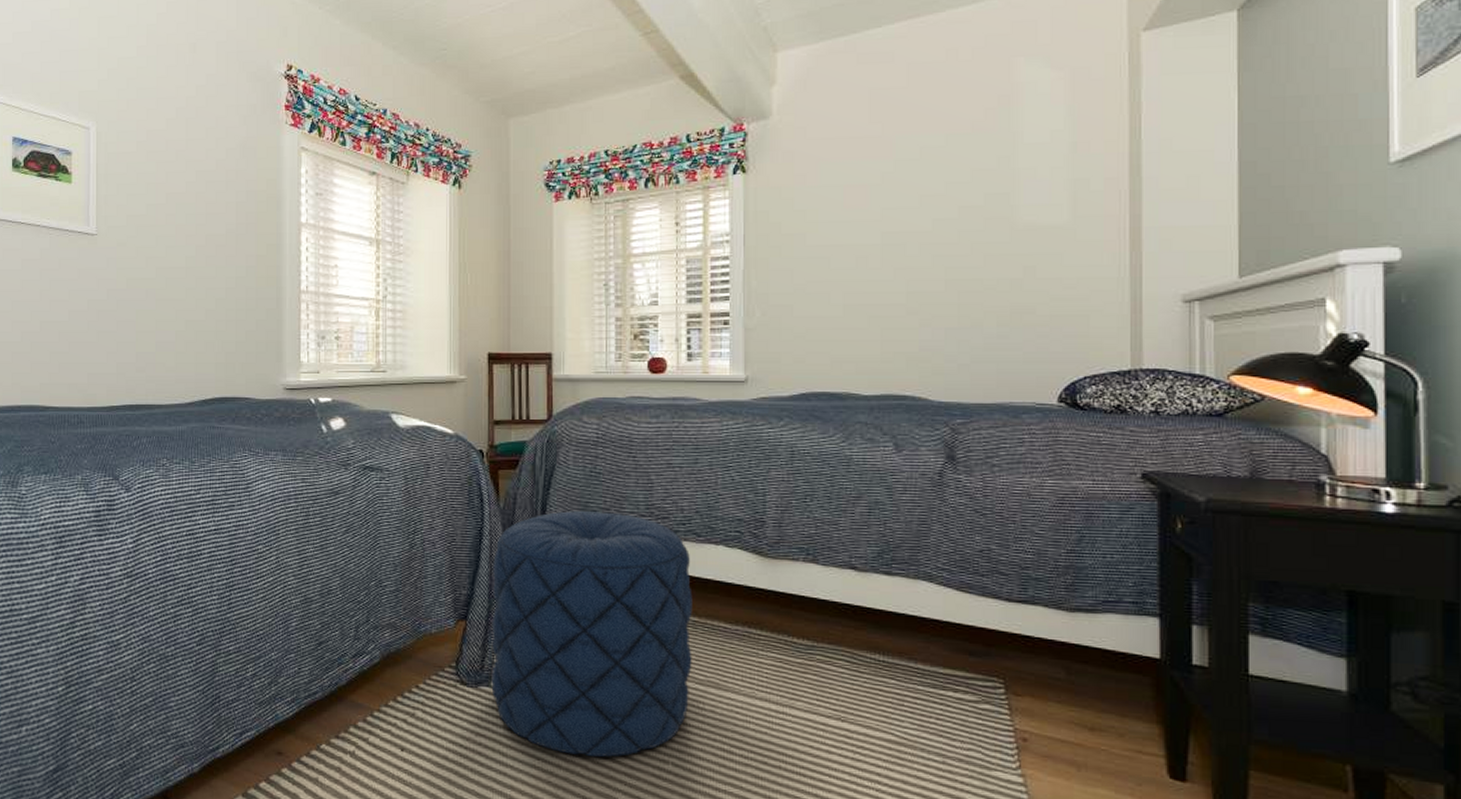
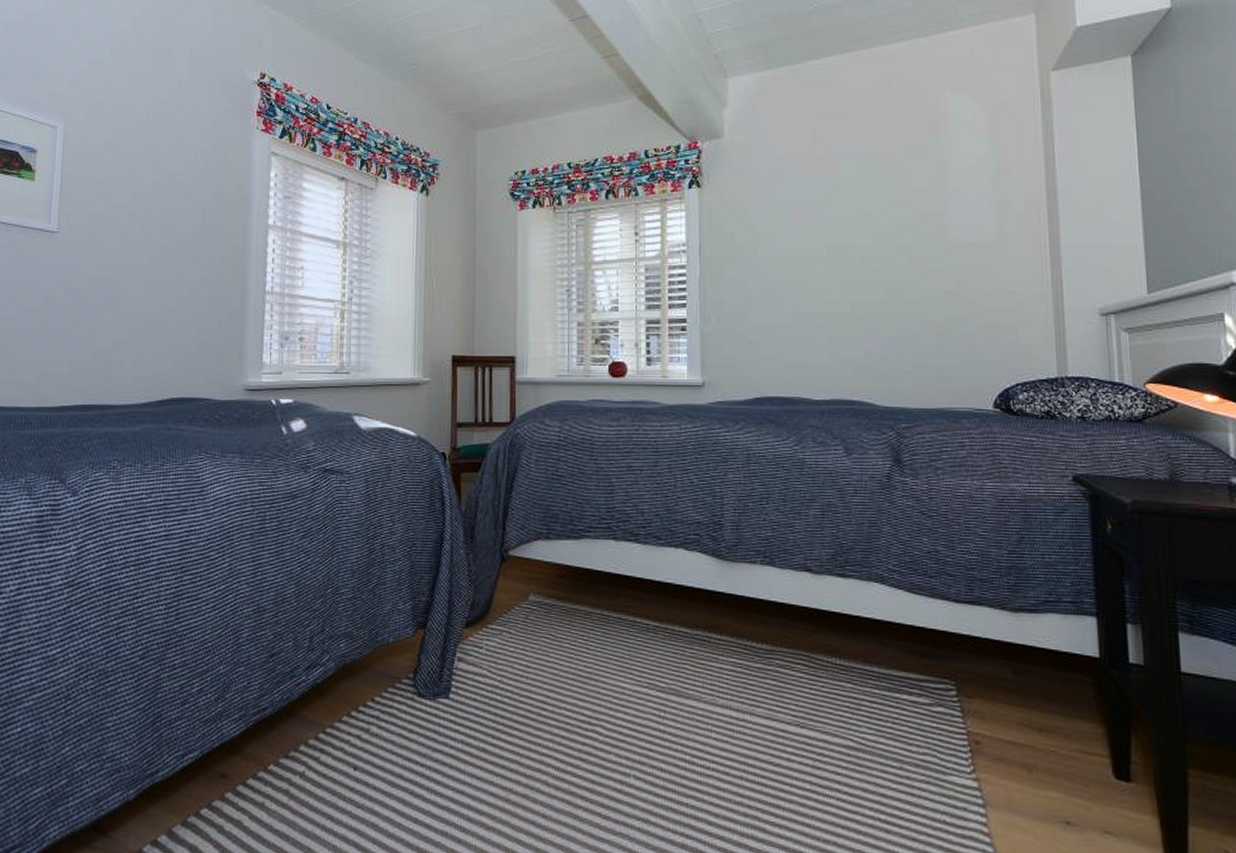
pouf: present [491,511,693,757] -> none [450,514,653,772]

